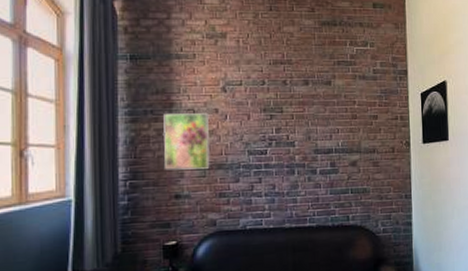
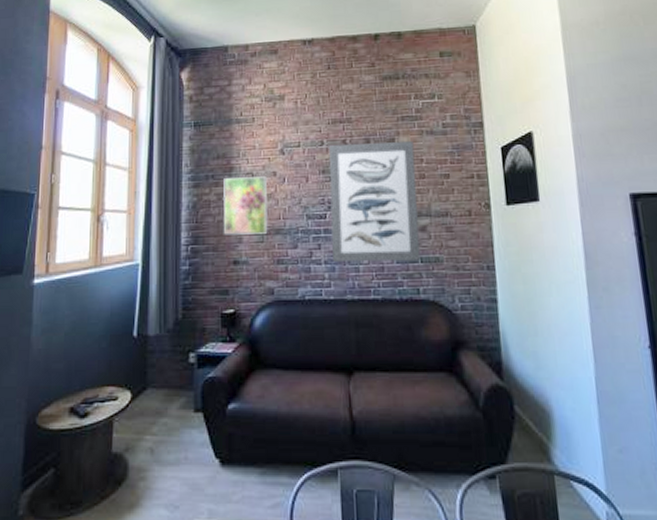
wall art: none [270,85,351,195] -> present [329,141,421,263]

